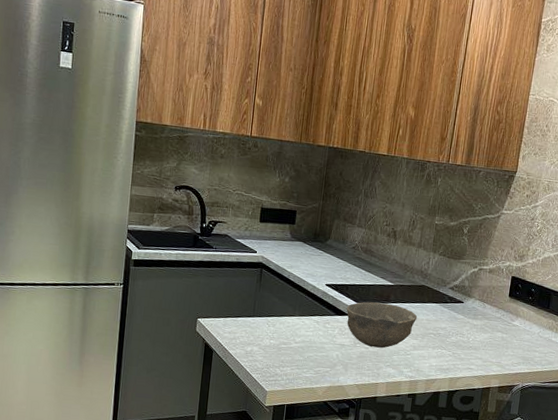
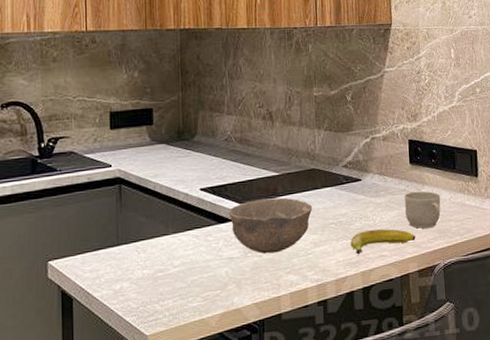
banana: none [444,345,502,364] -> present [350,229,416,255]
mug: none [496,320,531,354] -> present [405,191,441,229]

